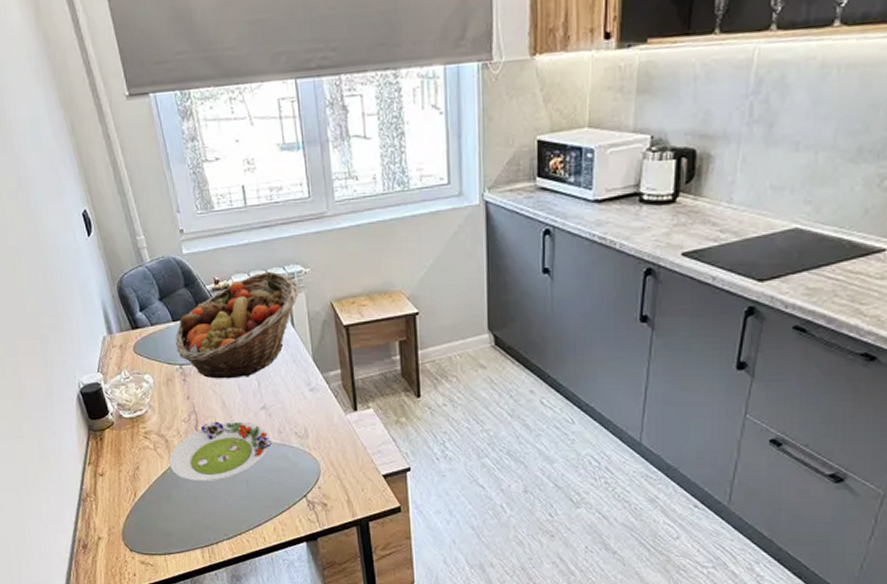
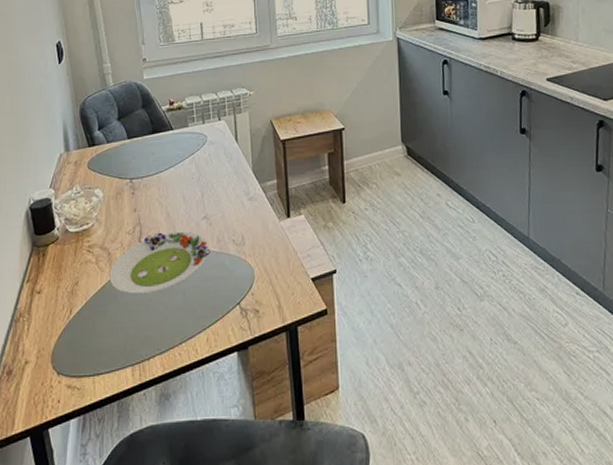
fruit basket: present [176,271,300,379] -> none [129,94,245,192]

